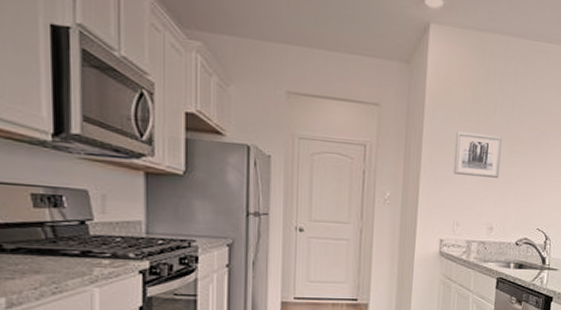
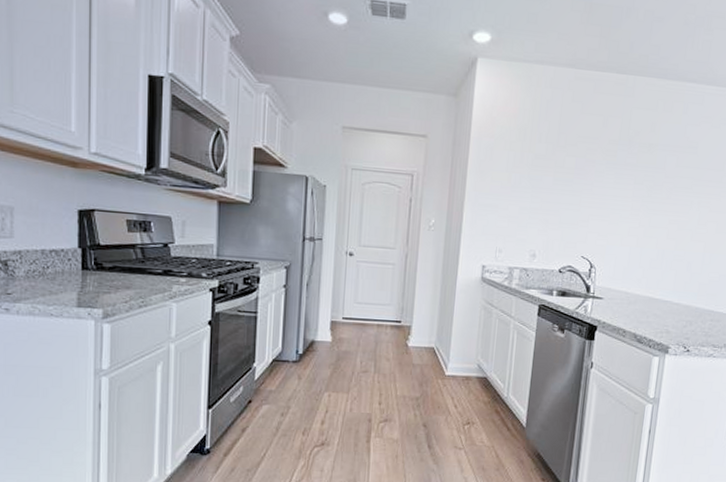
wall art: present [453,131,502,178] -> none [497,160,547,206]

